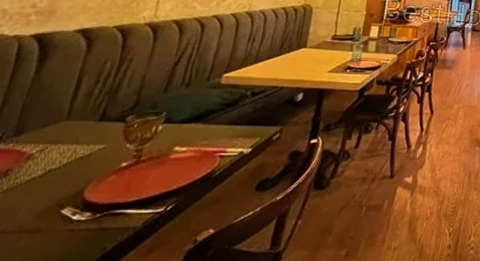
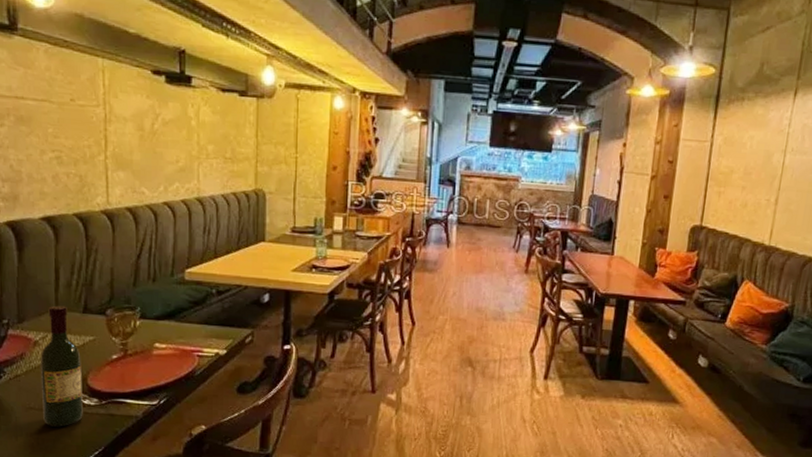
wine bottle: none [12,115,84,251] -> present [40,305,83,427]

